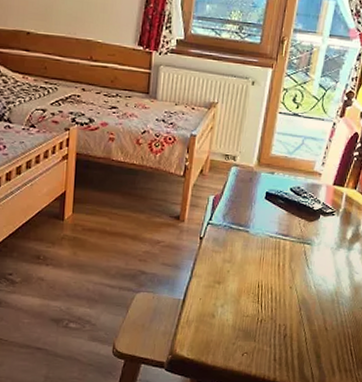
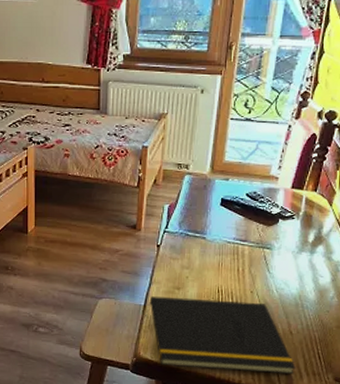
notepad: none [183,290,329,371] -> present [145,296,296,375]

